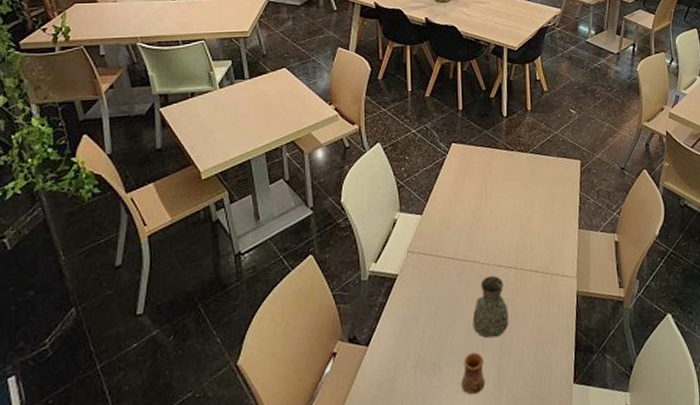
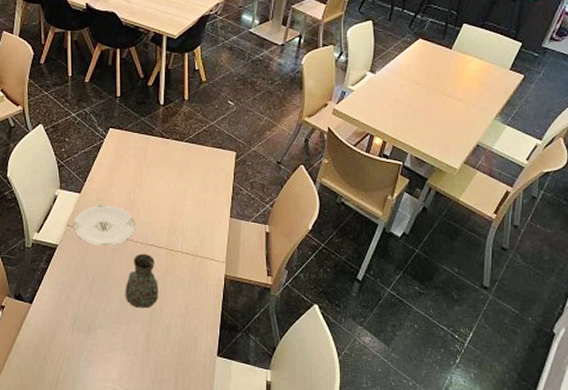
plate: none [415,225,482,272] -> present [73,205,135,246]
cup: present [461,353,485,395] -> none [113,320,134,355]

